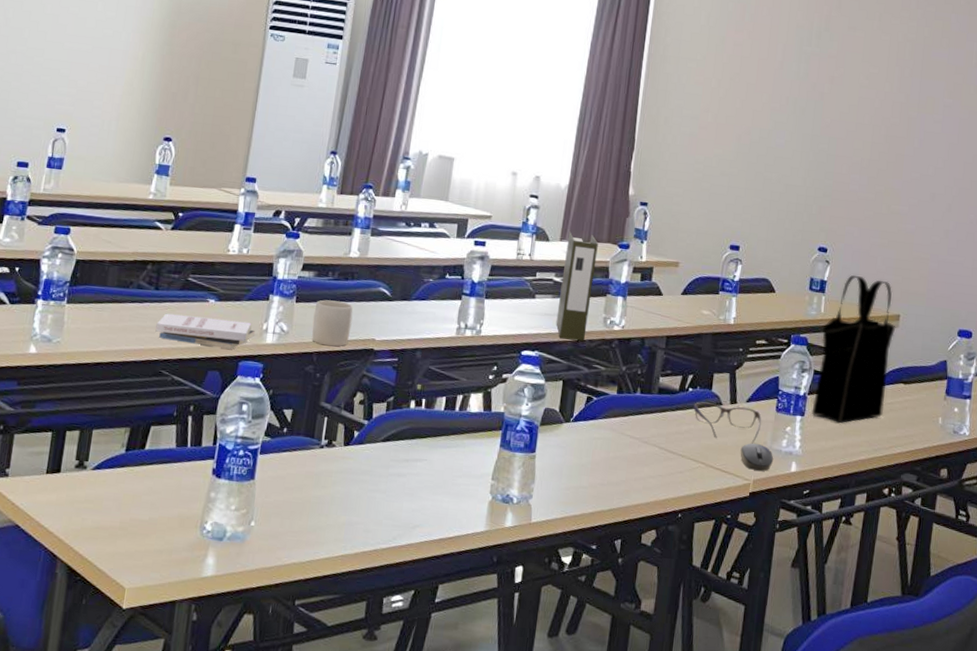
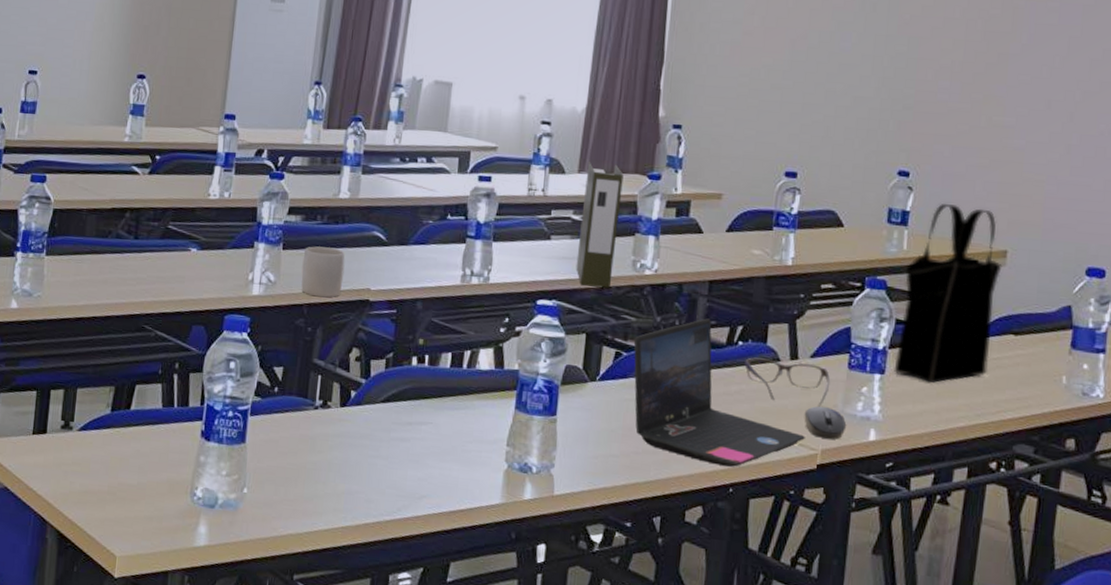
books: present [155,313,256,349] -> none [136,264,241,302]
laptop: none [602,368,741,496] -> present [633,318,805,467]

